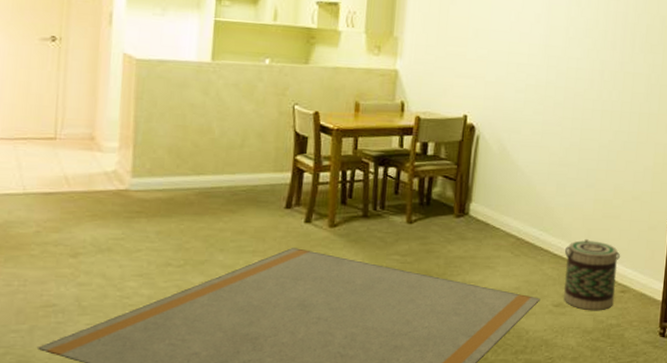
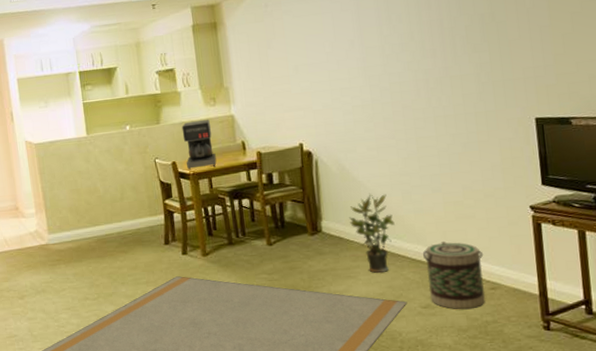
coffee maker: none [332,68,369,125] -> present [181,119,217,170]
potted plant: none [499,179,544,265] -> present [349,193,395,273]

